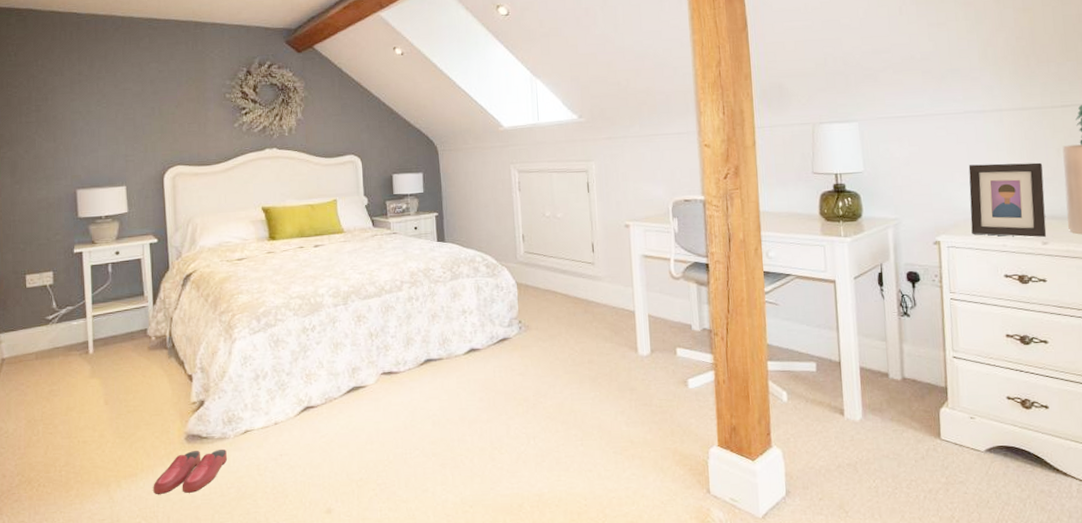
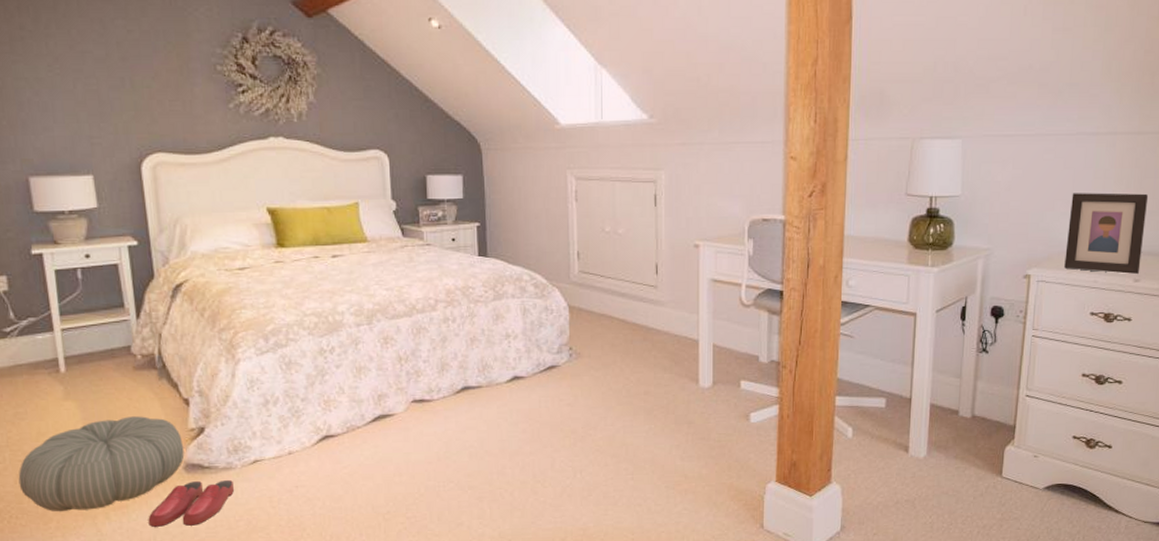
pouf: none [48,391,187,481] -> present [18,416,185,512]

